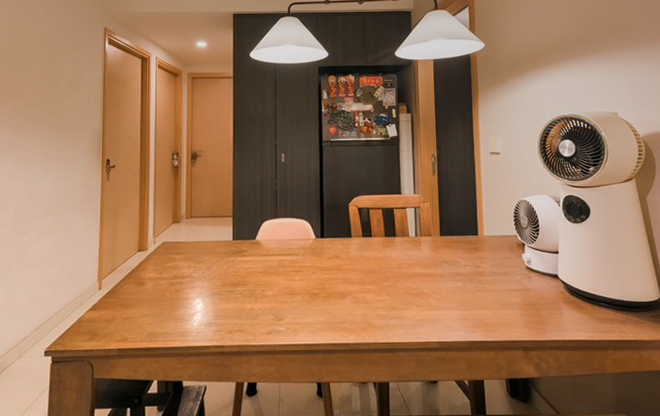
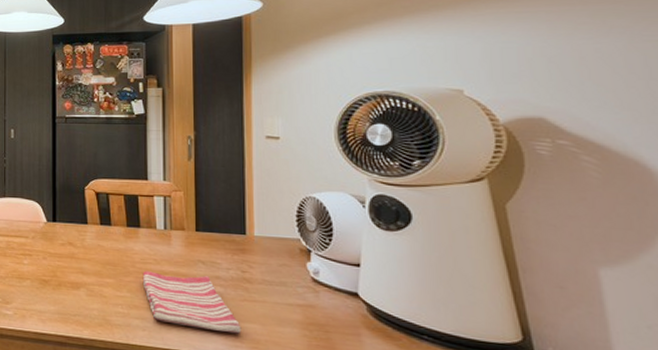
dish towel: none [398,274,477,321] -> present [142,271,242,334]

